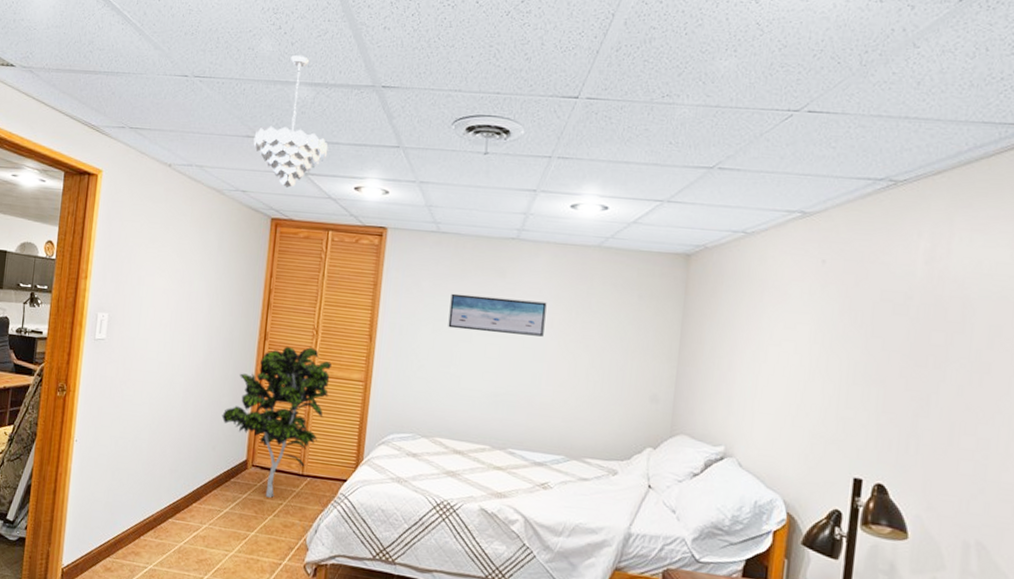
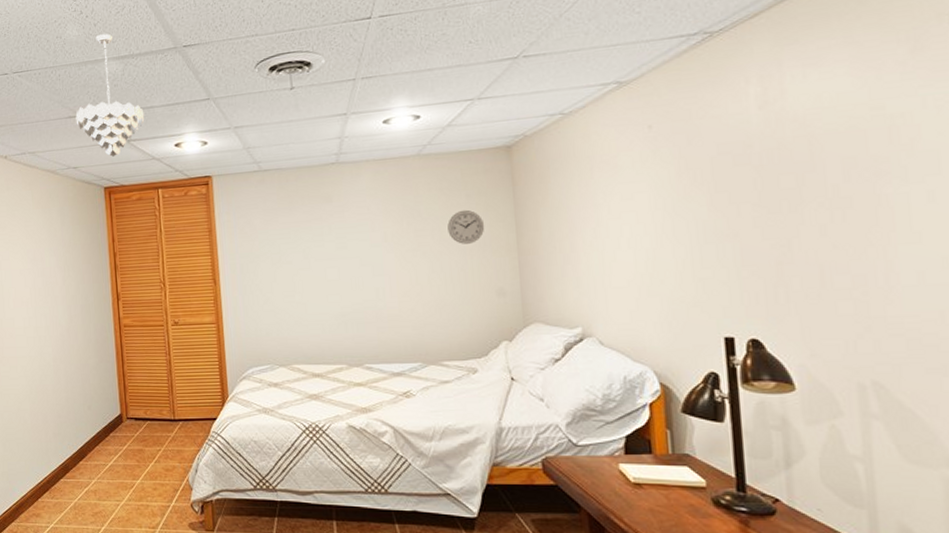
indoor plant: present [222,346,333,498] -> none [91,300,185,445]
wall art: present [448,293,547,337] -> none [283,218,379,259]
wall clock: none [614,309,651,345] -> present [447,209,485,244]

